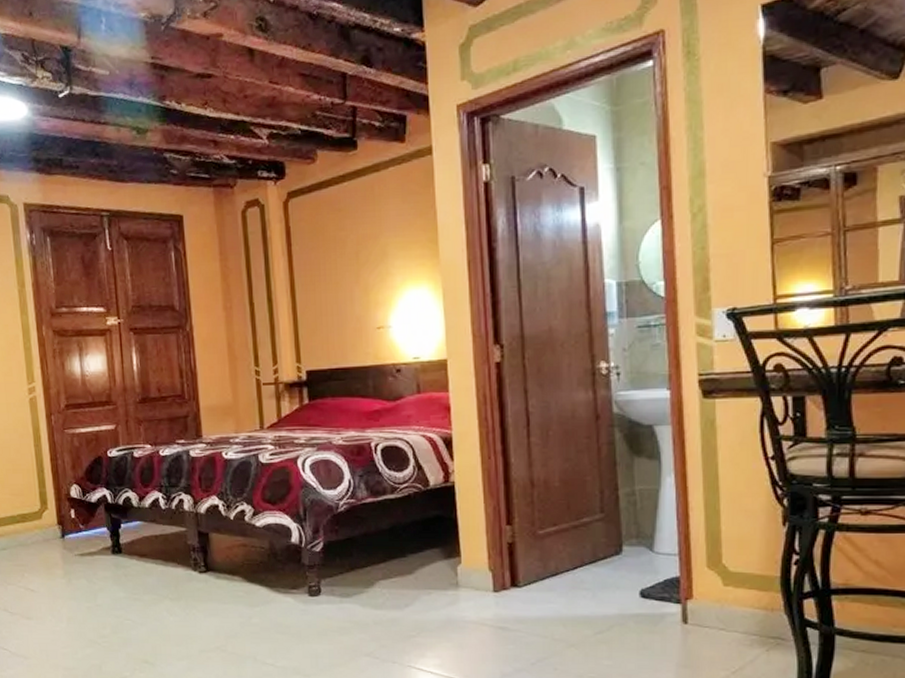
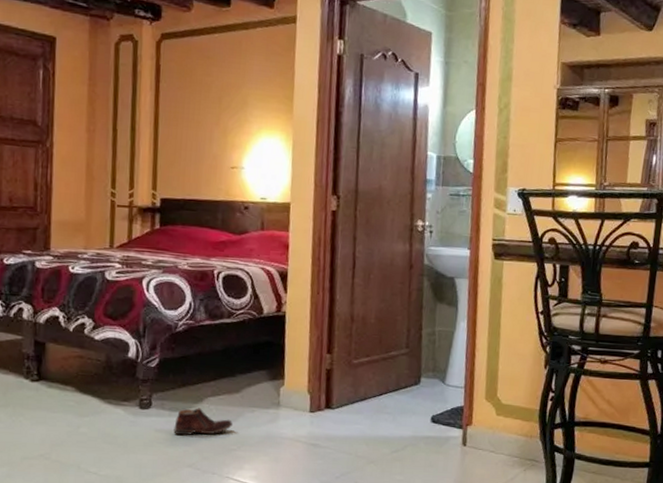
shoe: none [346,592,409,623] -> present [173,408,233,436]

